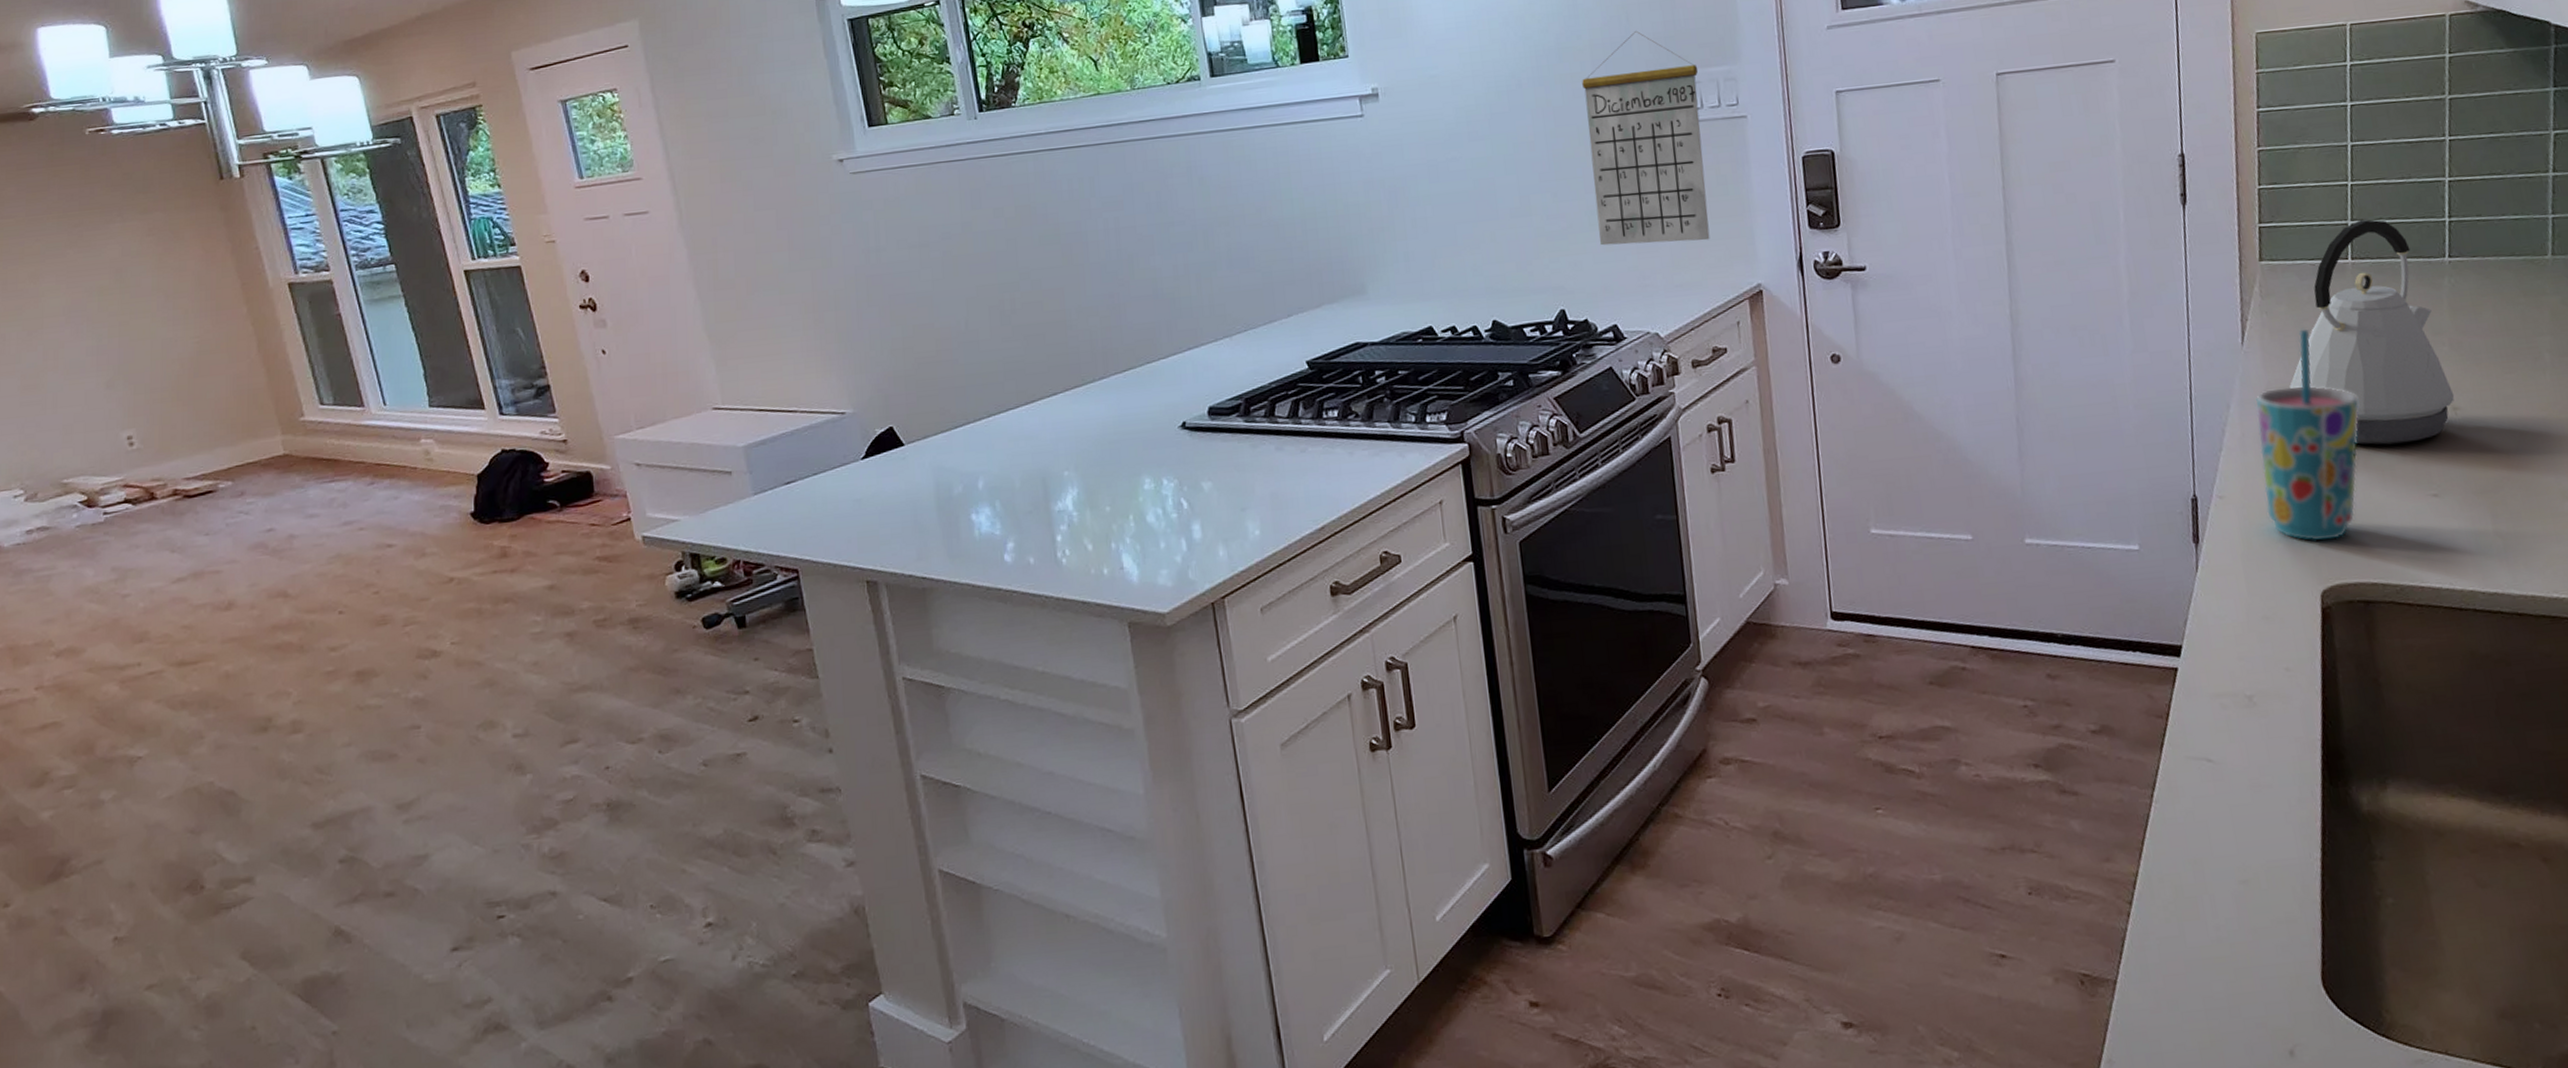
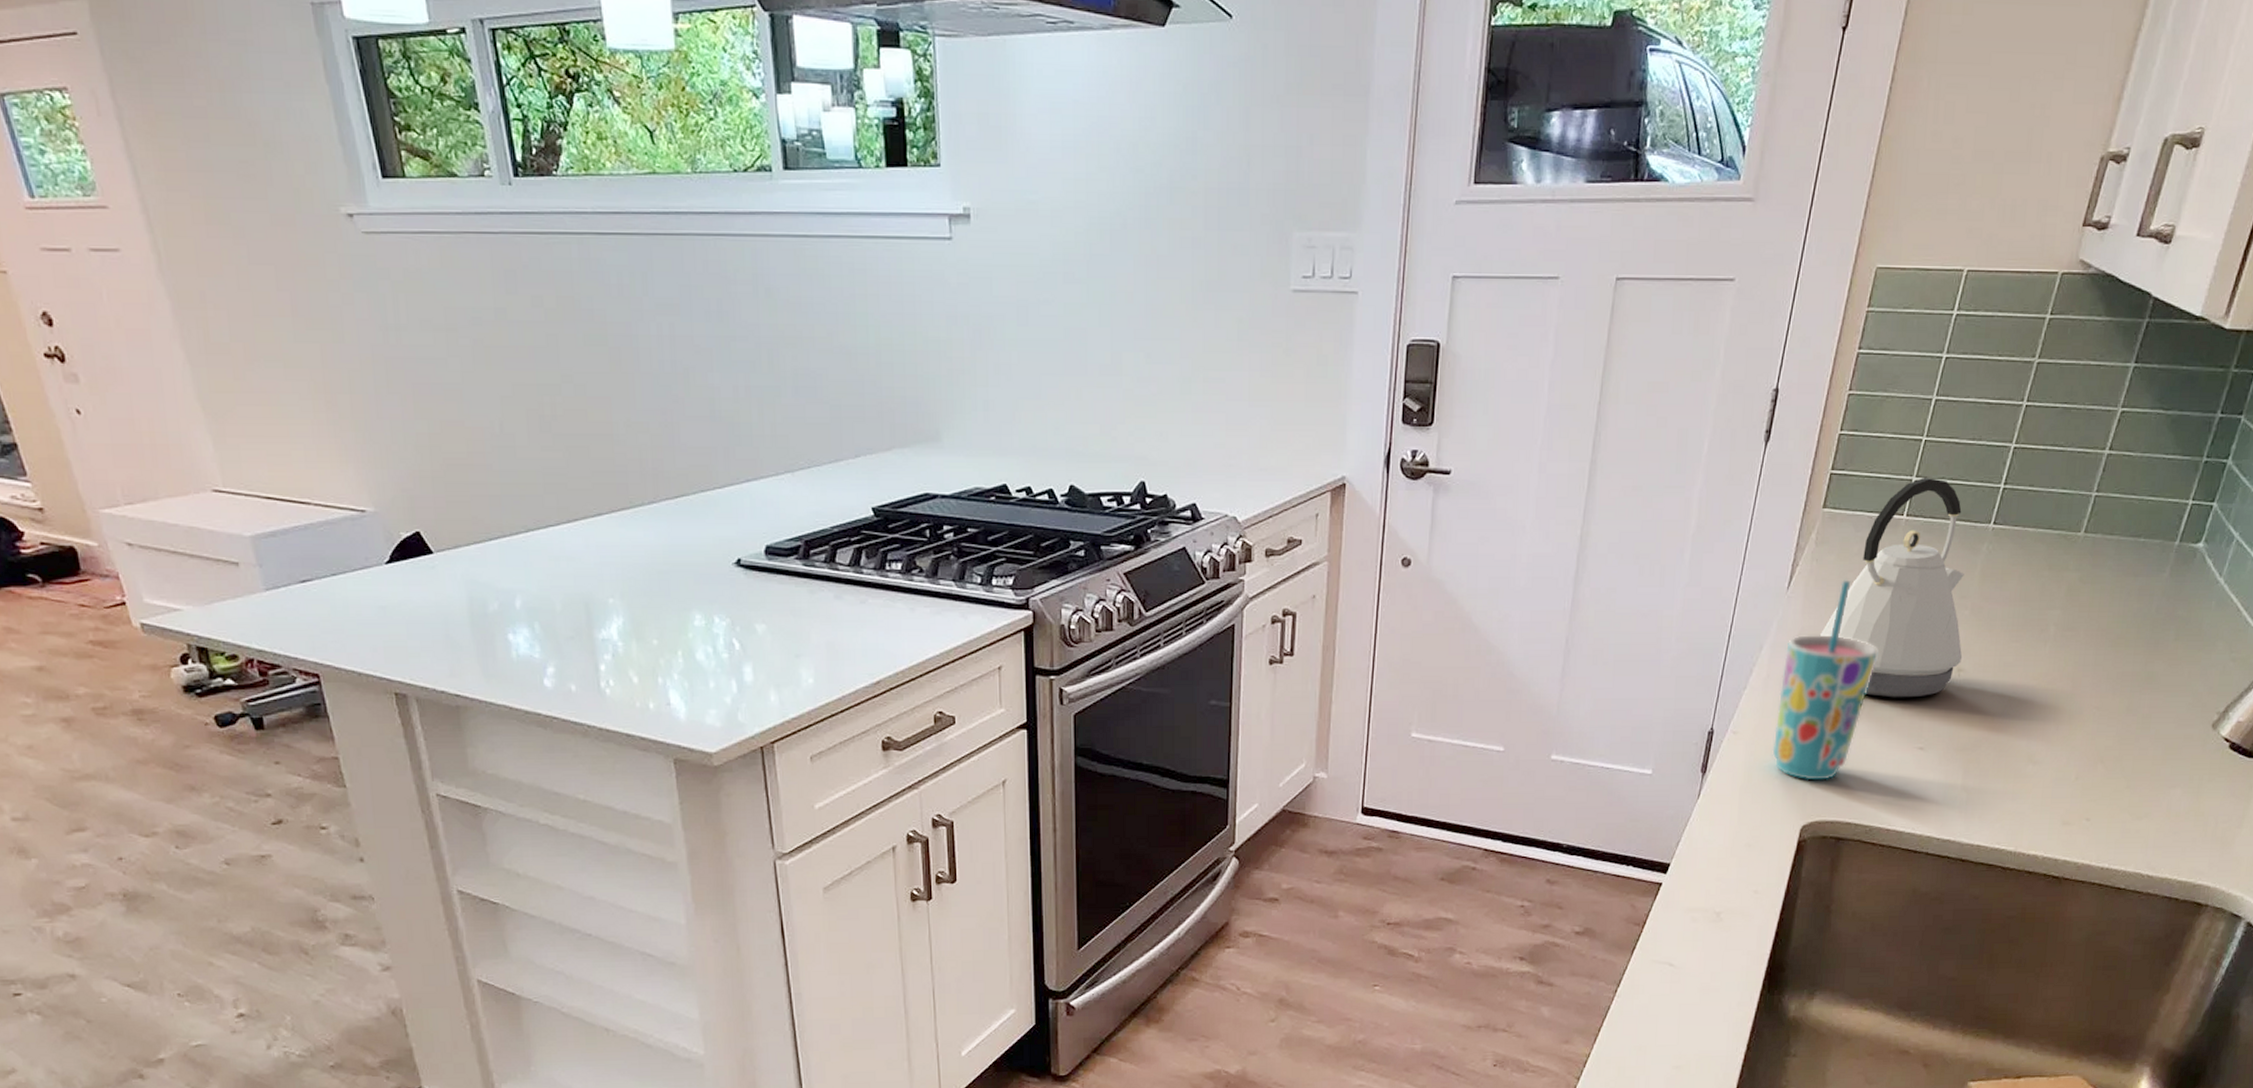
calendar: present [1582,30,1710,246] -> none [1188,177,1315,424]

